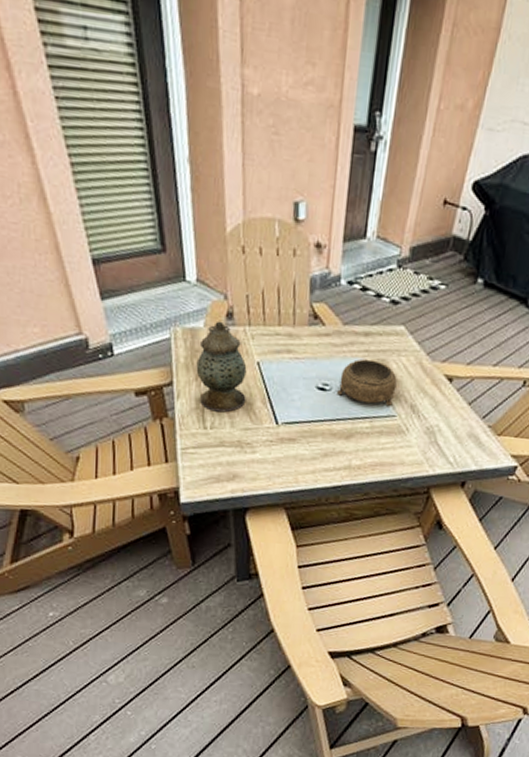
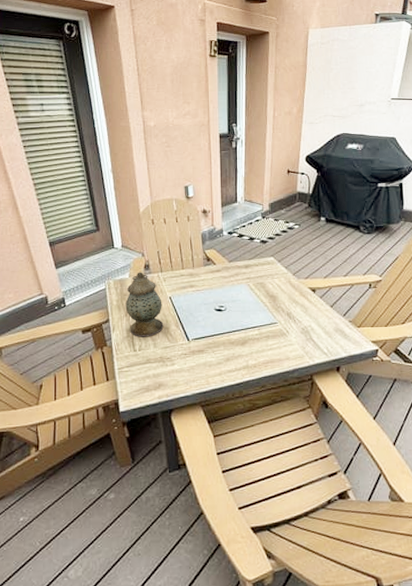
decorative bowl: present [337,358,397,406] -> none [231,284,274,316]

